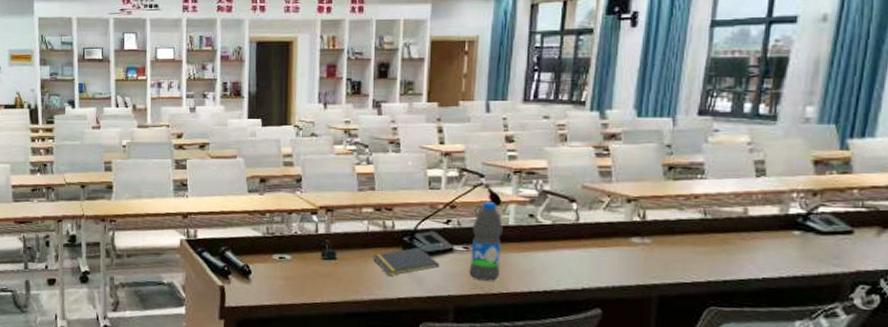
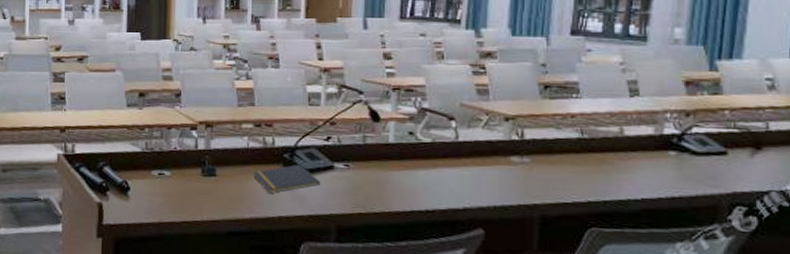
water bottle: present [469,202,503,281] -> none [350,119,383,200]

